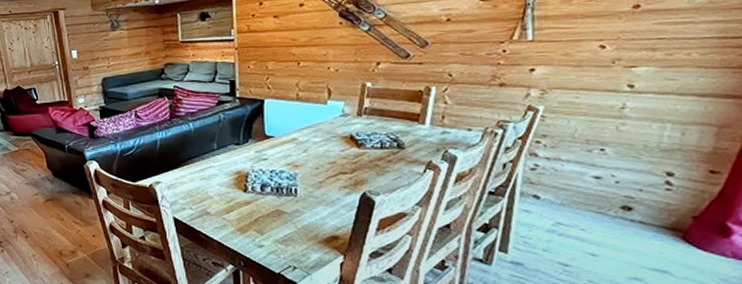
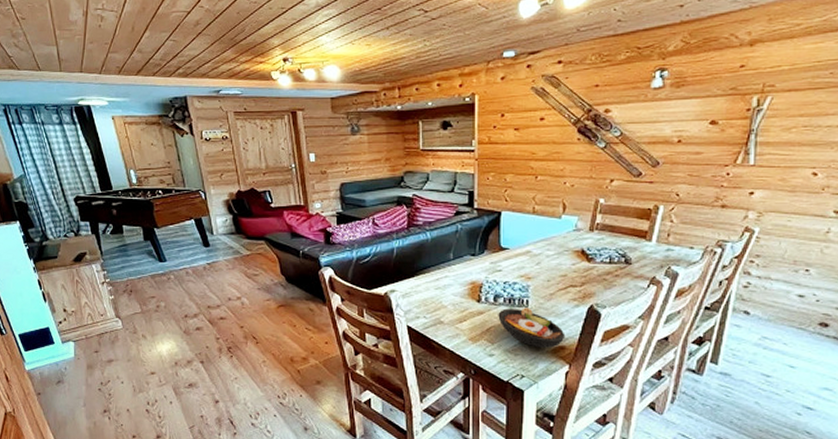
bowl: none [266,196,338,238] -> present [498,307,566,348]

